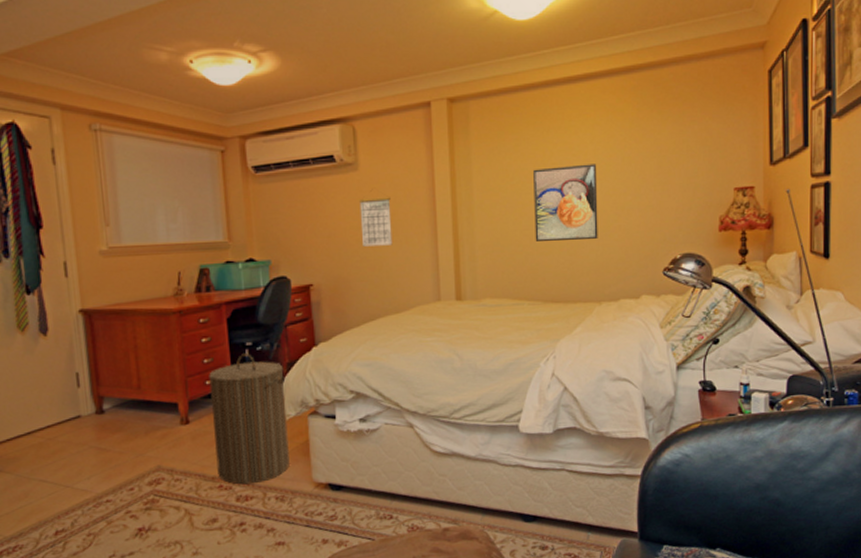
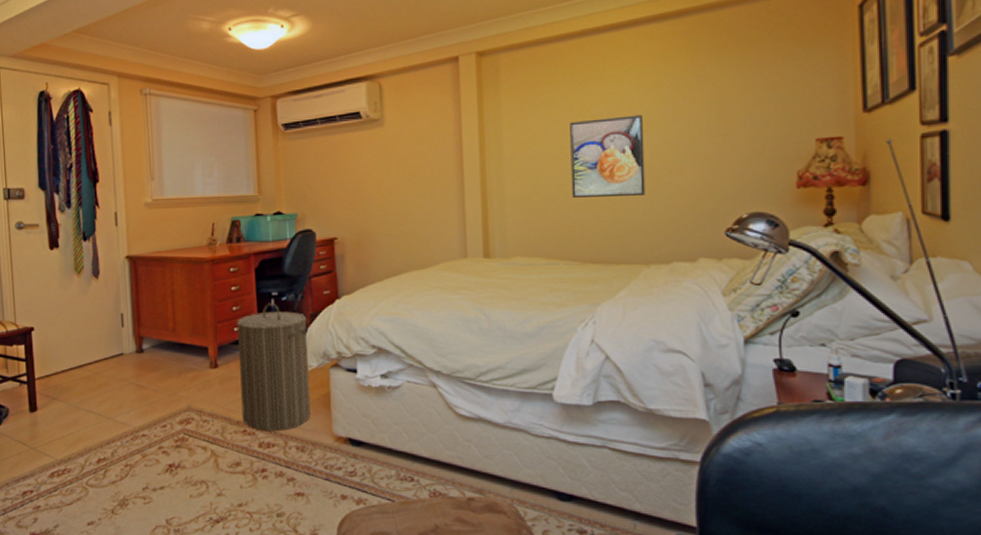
calendar: present [359,189,393,247] -> none [384,144,418,201]

